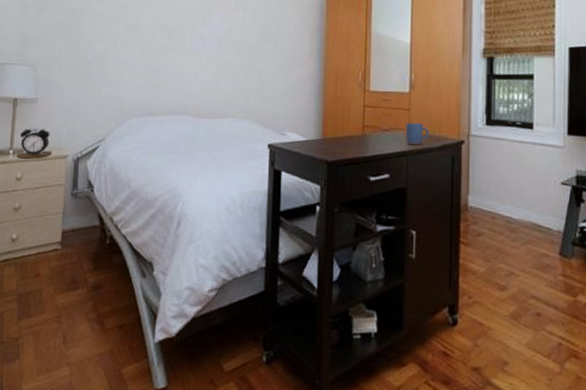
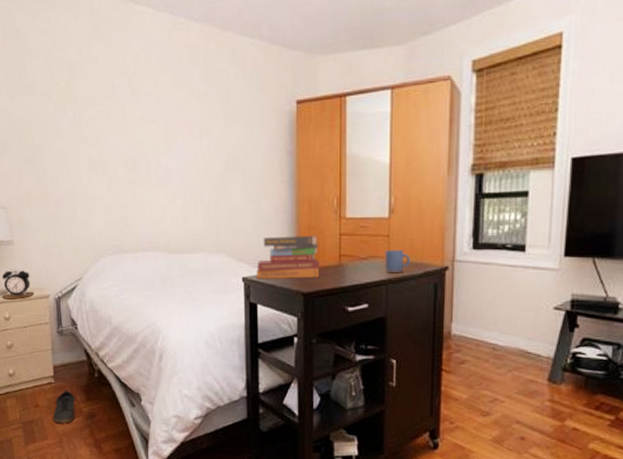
shoe: none [53,258,82,295] -> present [53,390,75,423]
books: none [282,105,344,148] -> present [256,236,320,280]

